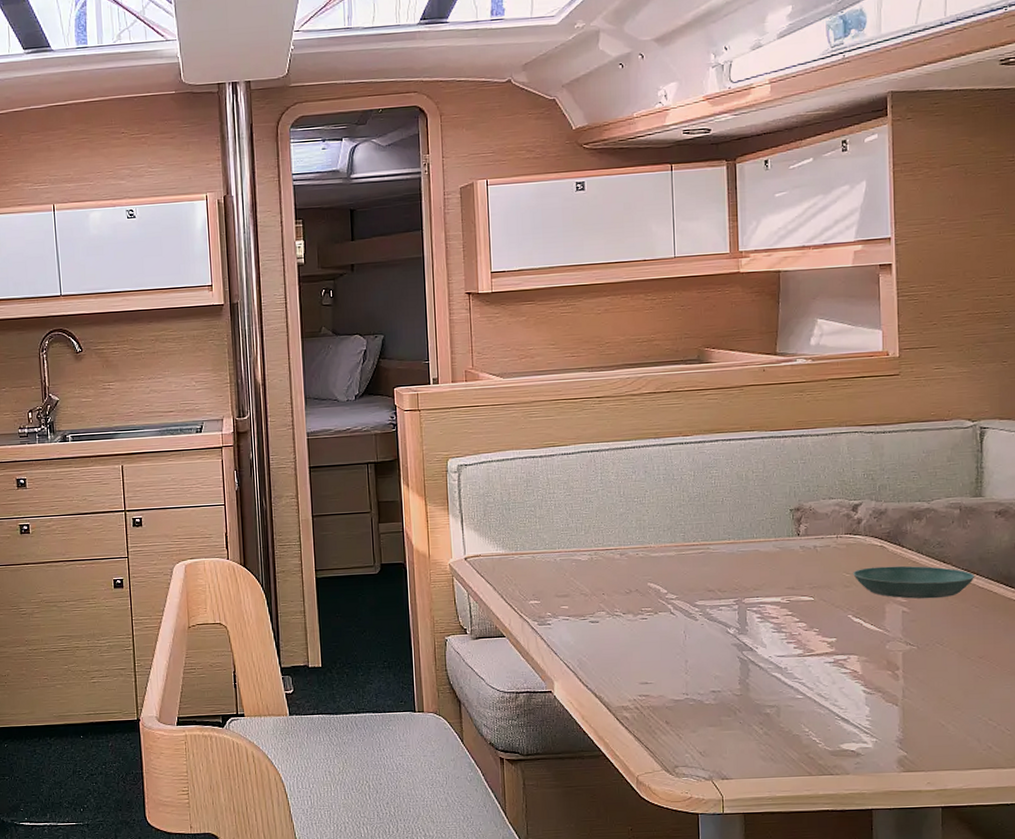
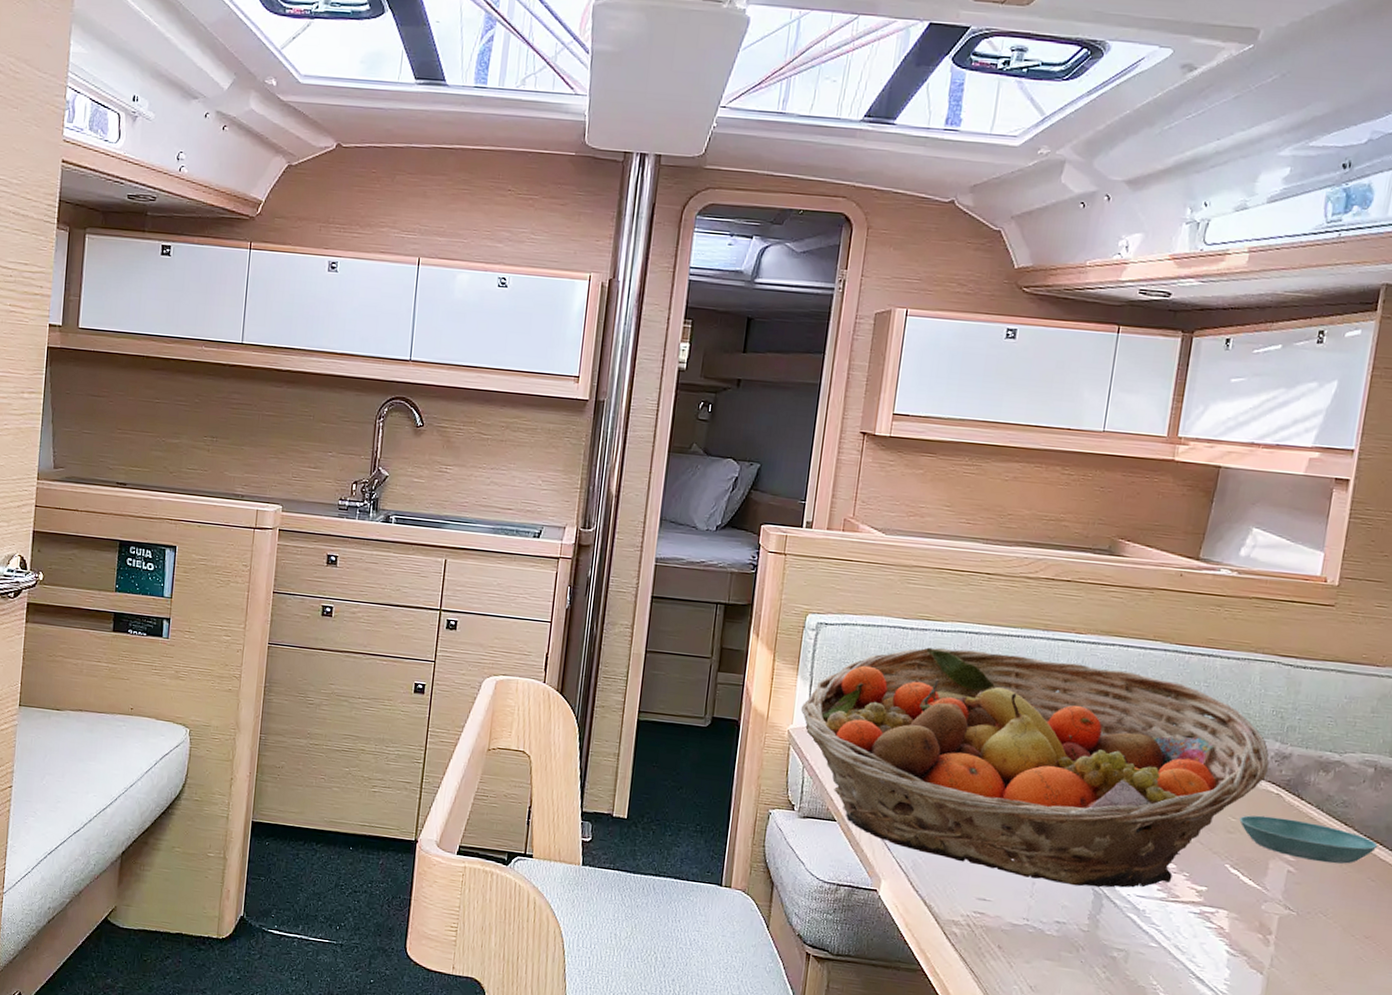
fruit basket: none [456,461,870,657] -> present [800,647,1270,888]

